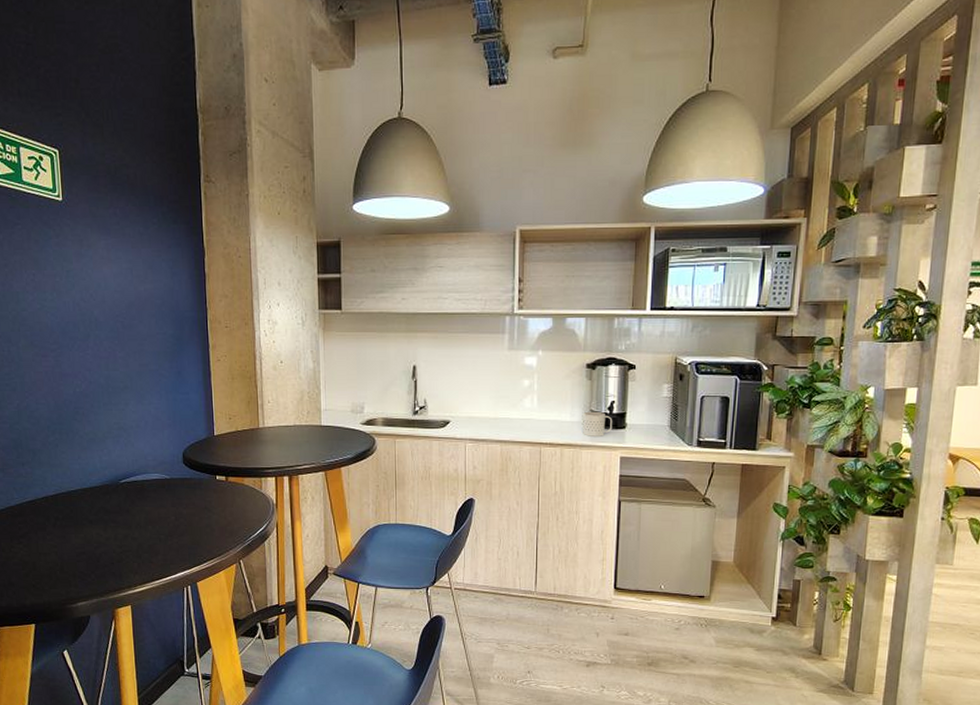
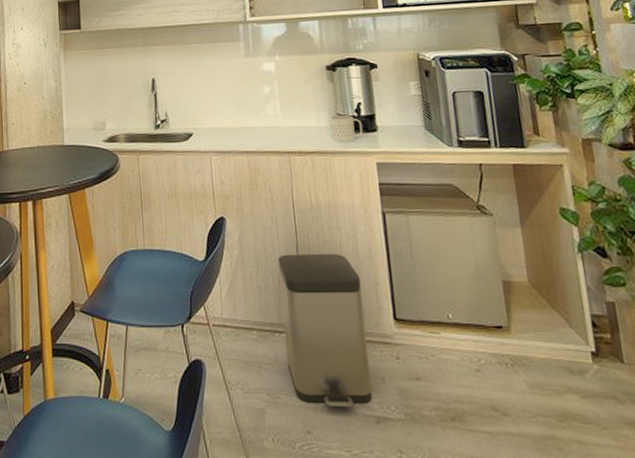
pedal bin: none [517,532,590,655] -> present [277,253,372,408]

